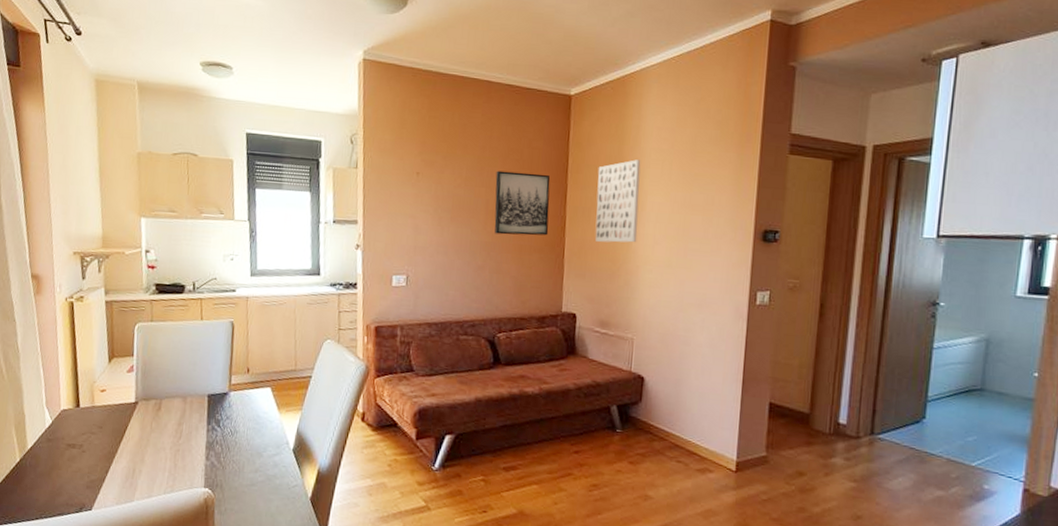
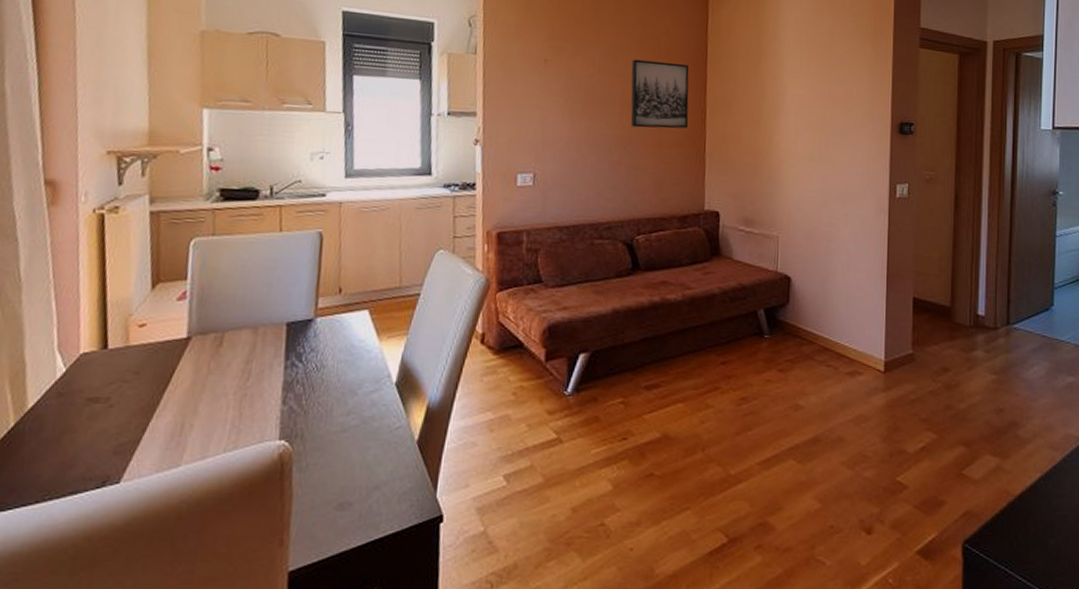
wall art: present [595,159,641,243] -> none [736,50,780,136]

